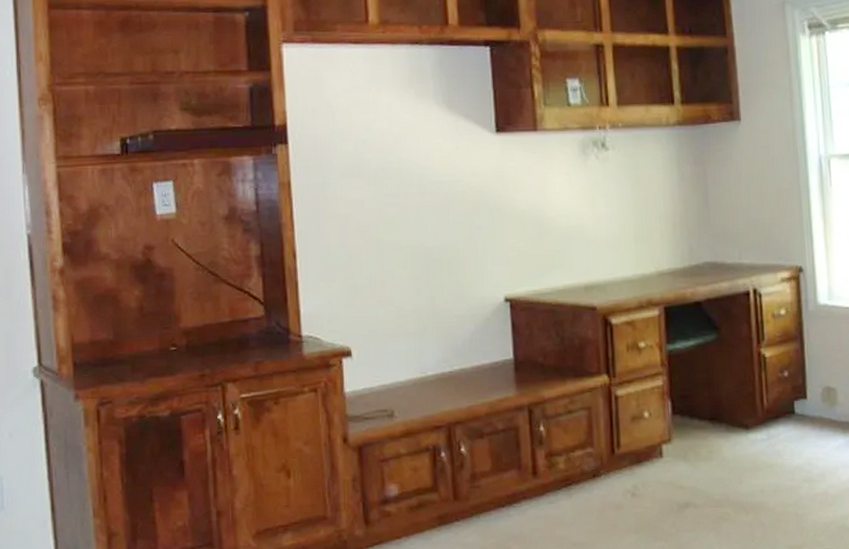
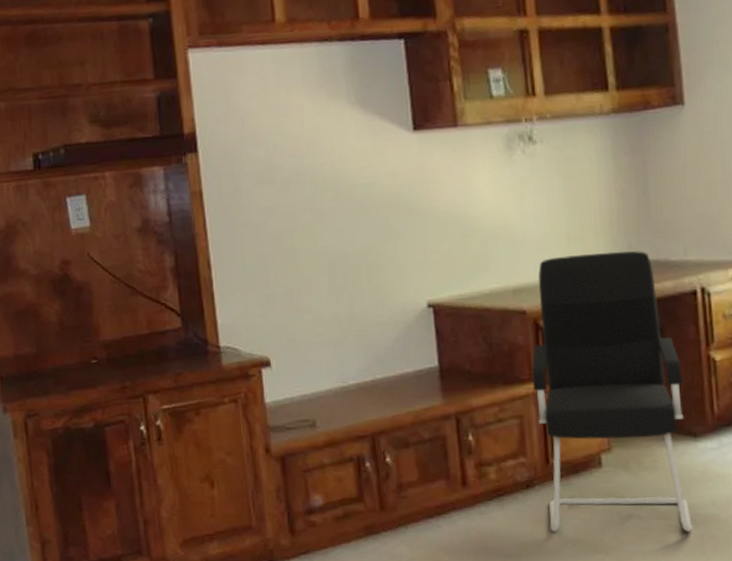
office chair: none [600,253,743,521] -> present [532,251,692,532]

